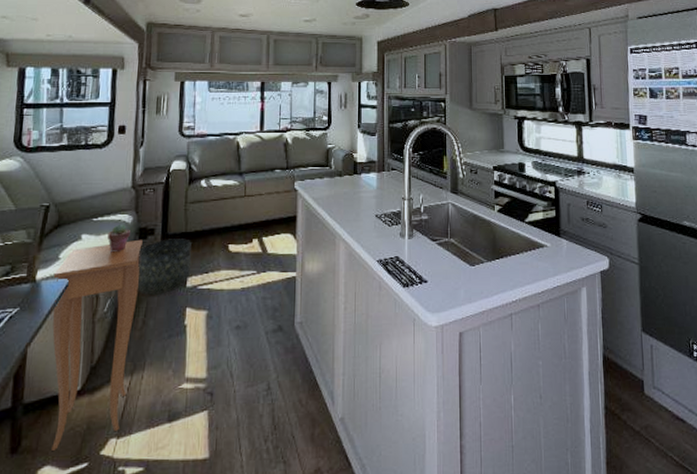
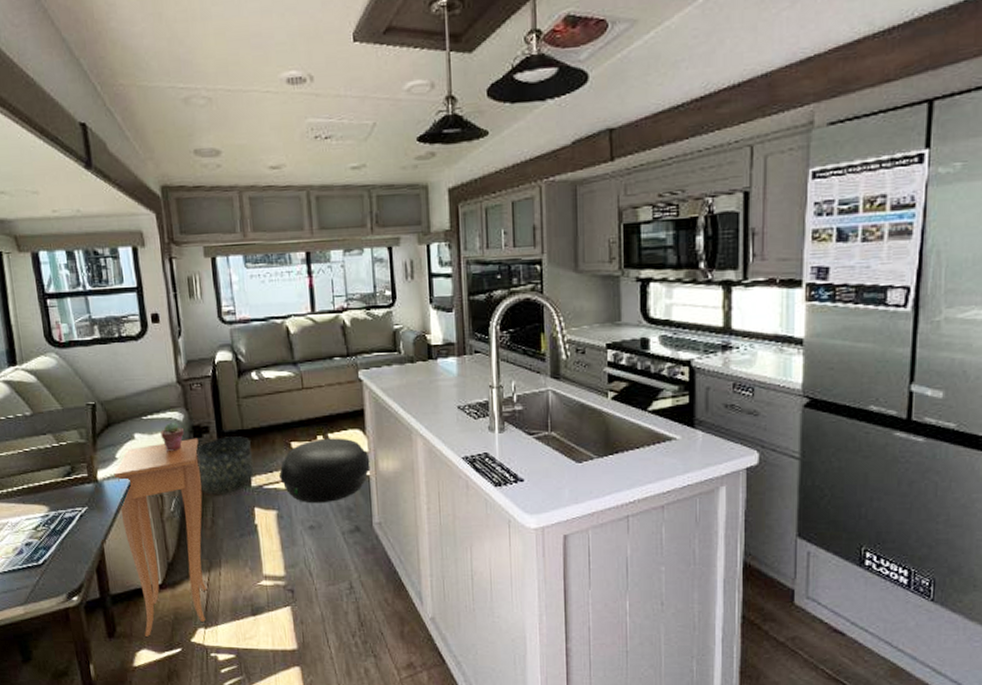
ottoman: none [214,241,297,304] -> present [279,438,370,504]

